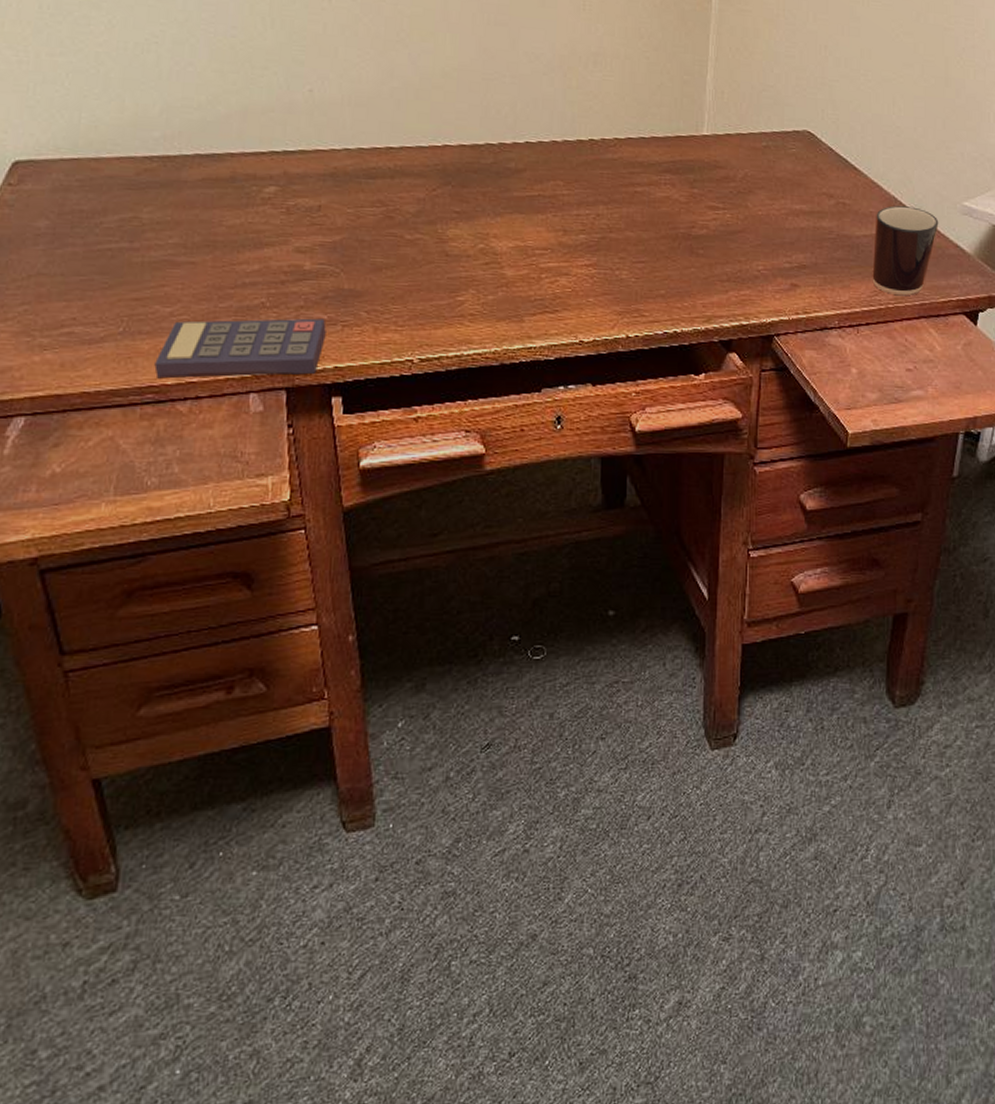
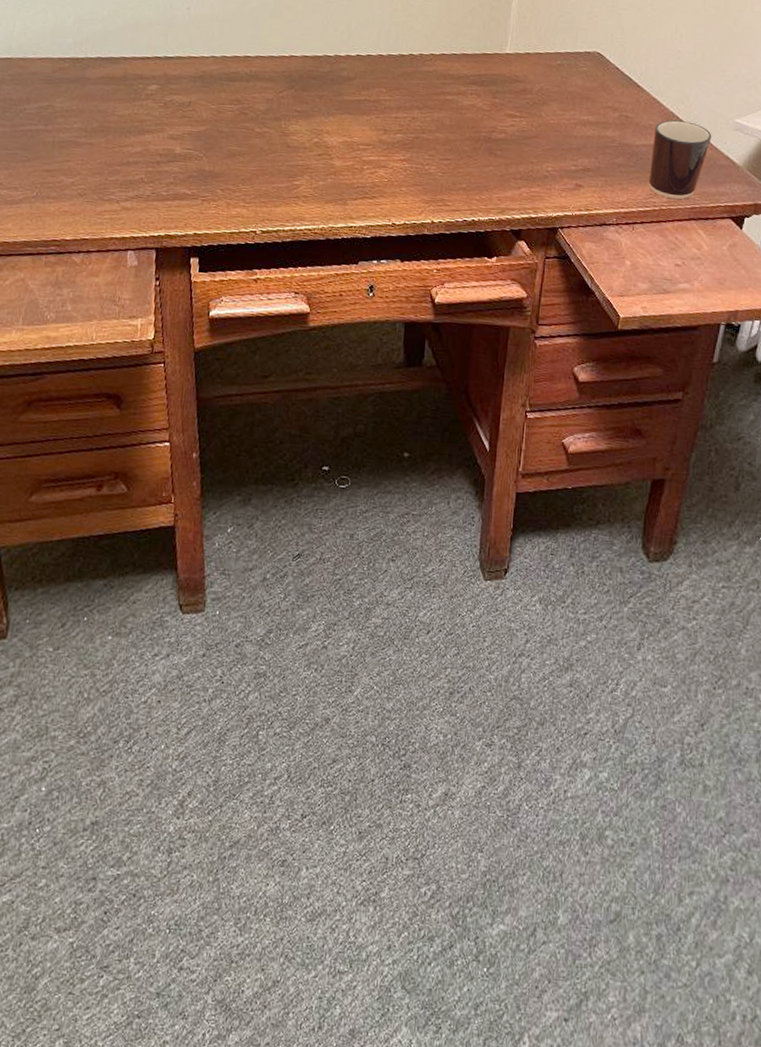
calculator: present [154,318,326,379] -> none [57,189,190,239]

